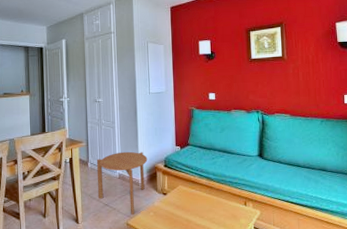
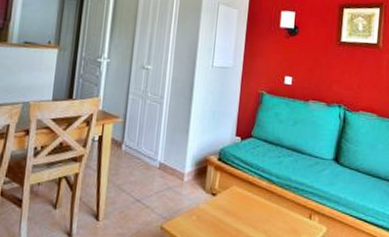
side table: present [96,151,148,216] -> none [129,135,199,217]

